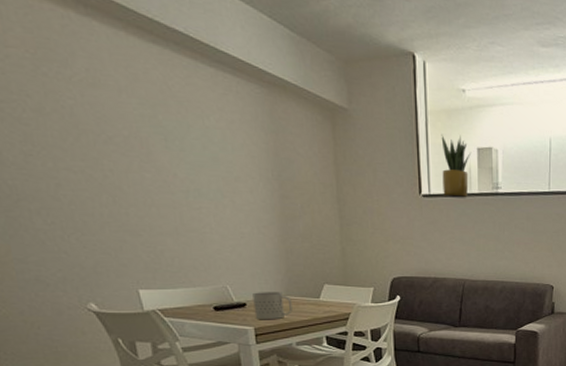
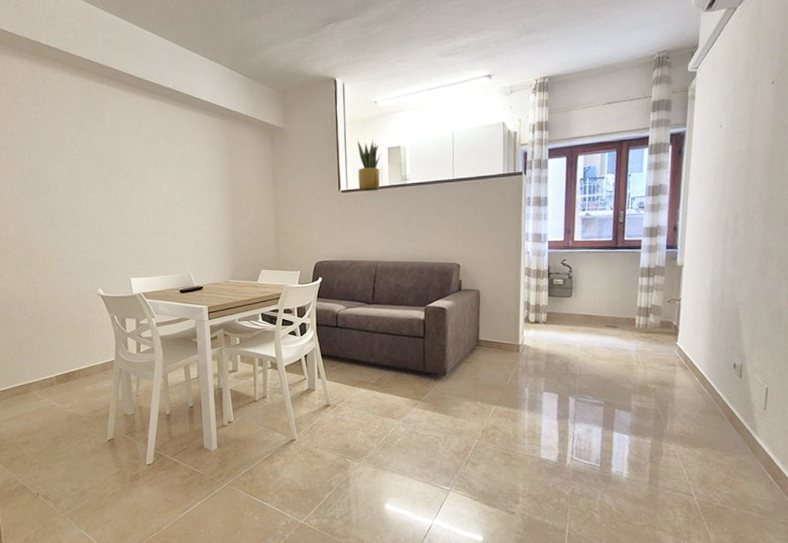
mug: present [252,292,293,320] -> none [208,277,237,300]

